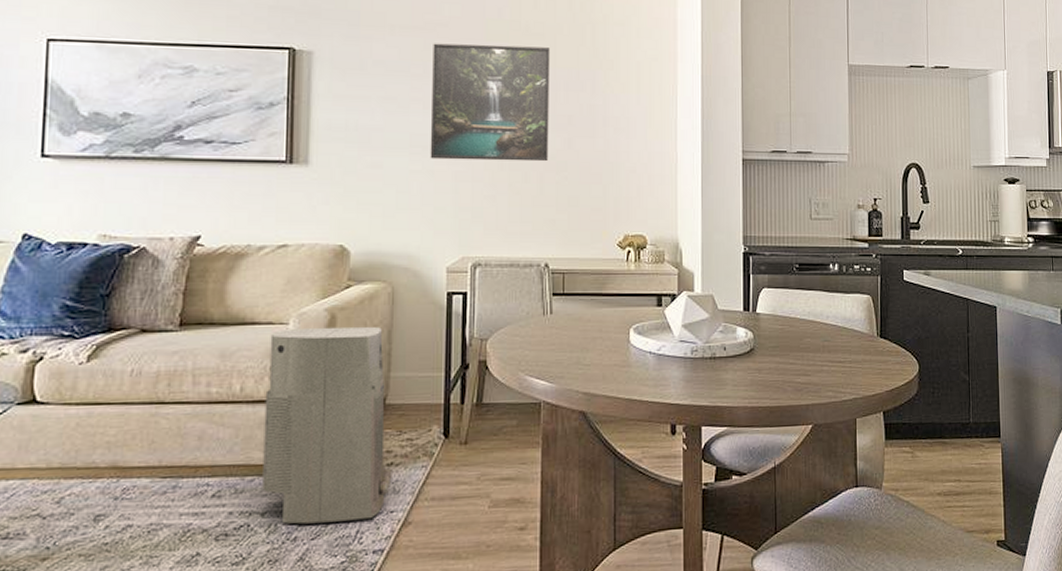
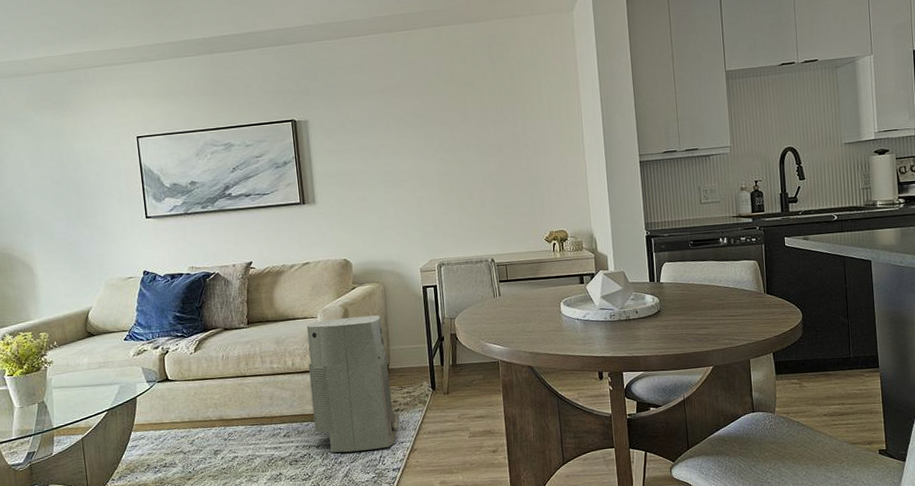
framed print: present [430,43,551,162] -> none [391,92,486,190]

